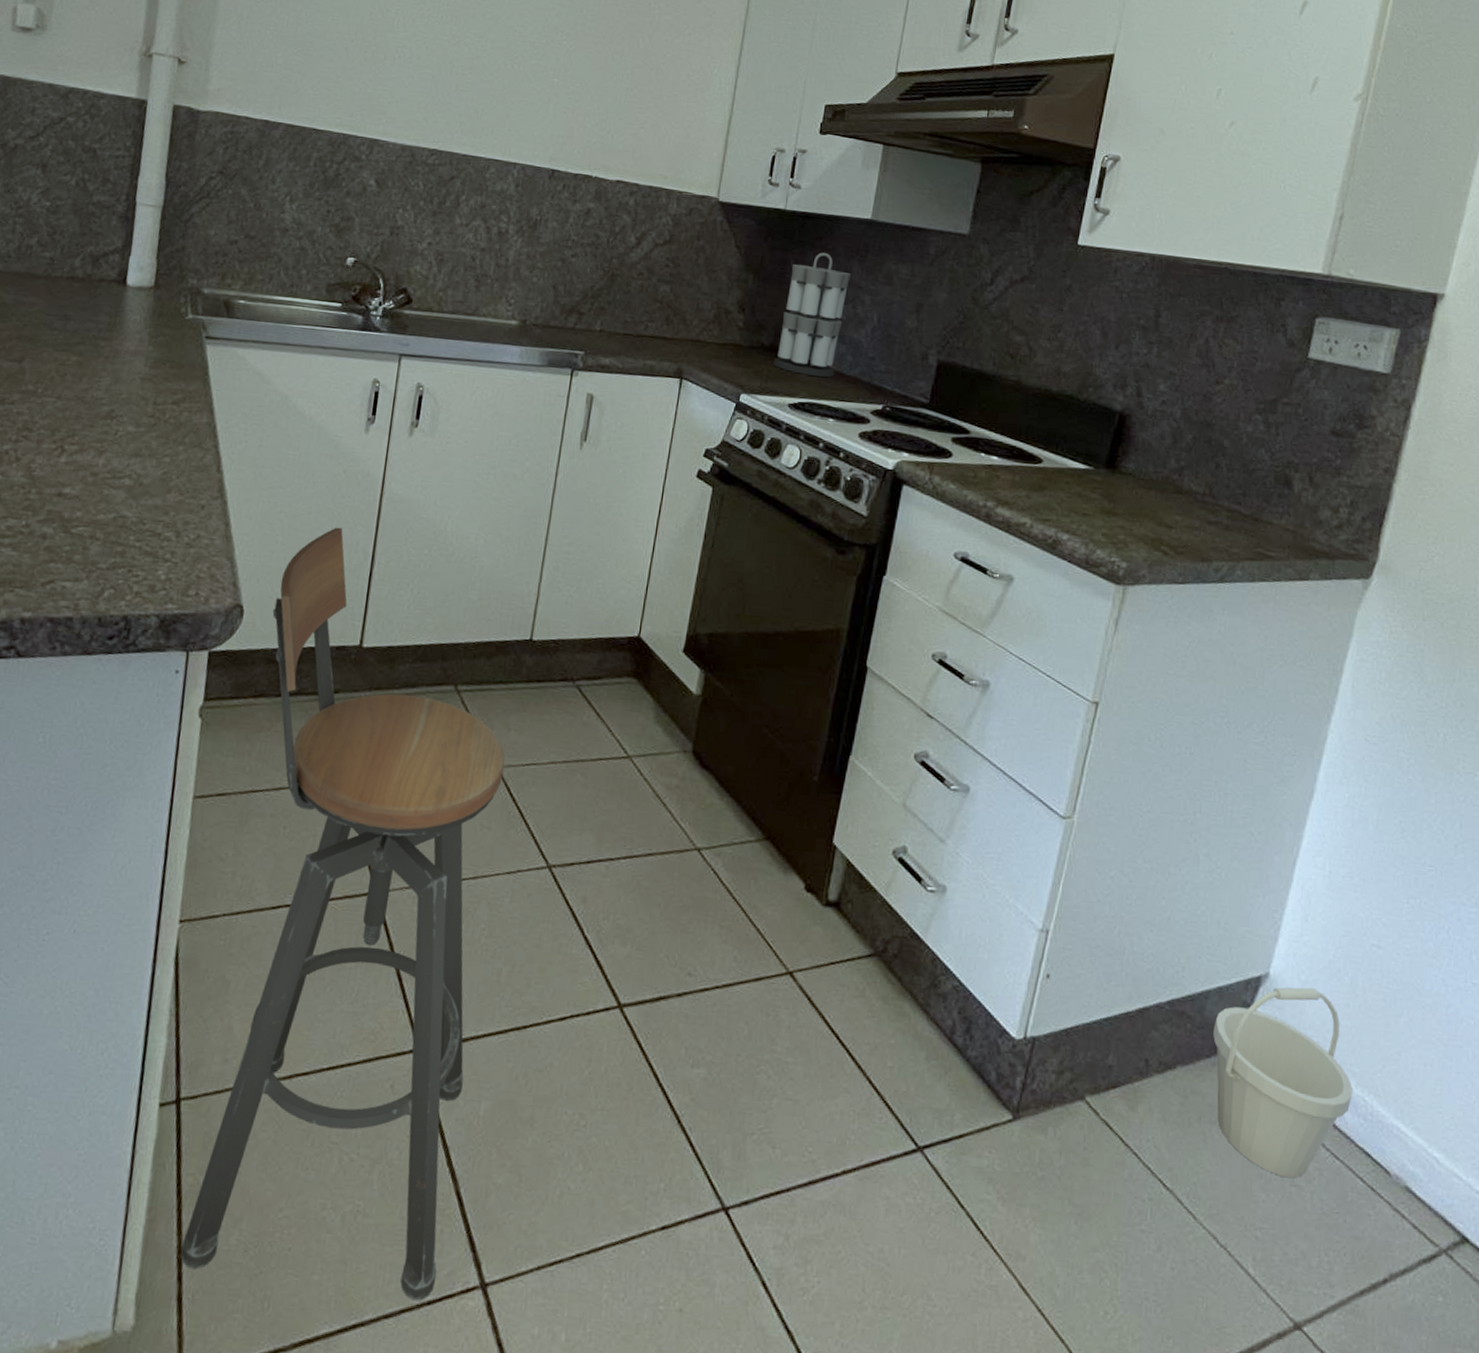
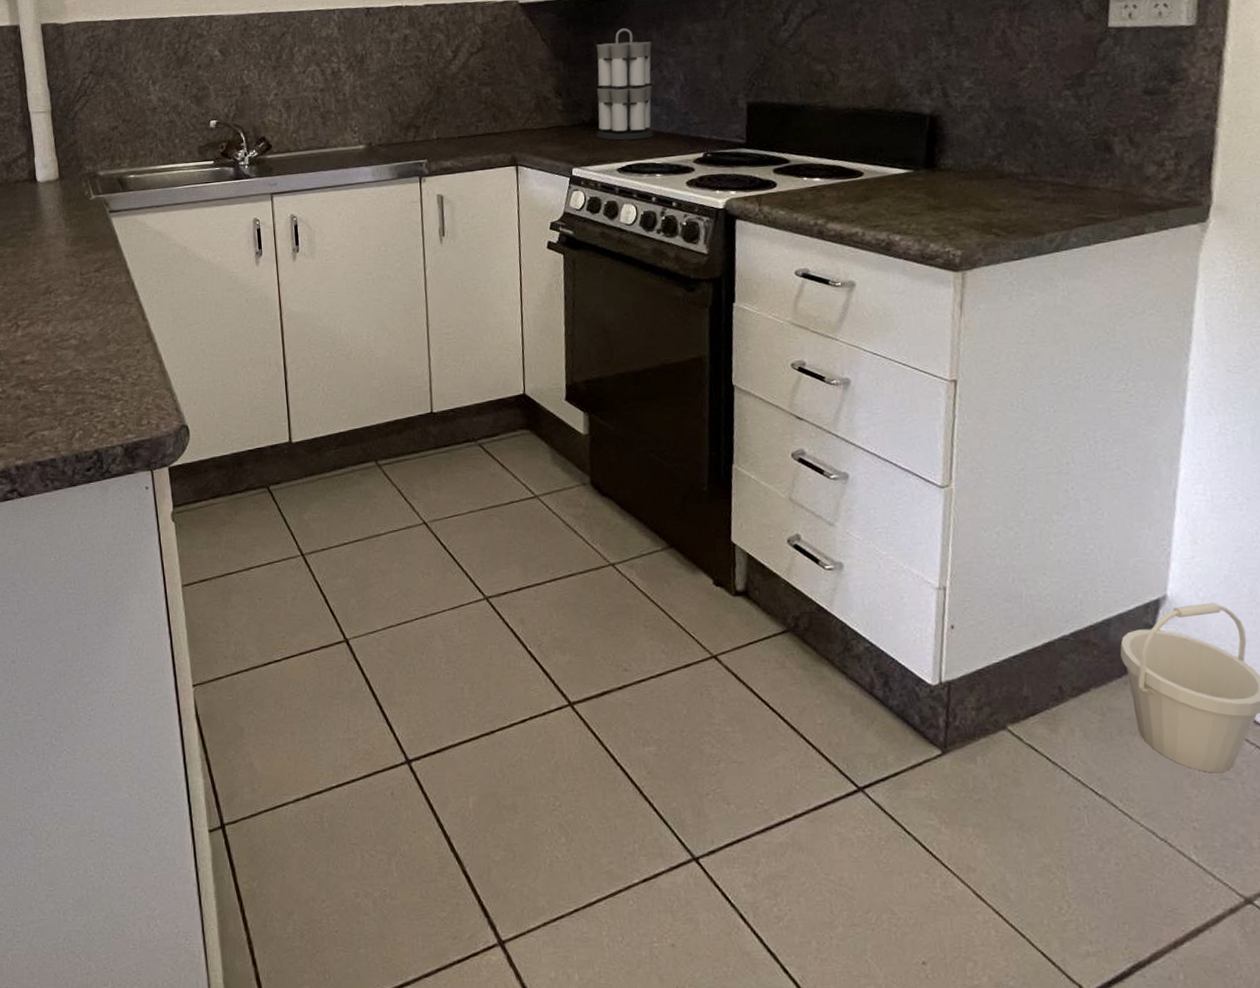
bar stool: present [181,527,505,1301] -> none [212,347,461,961]

